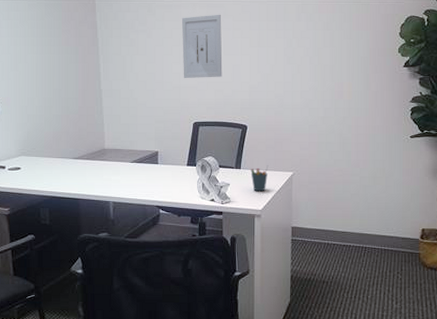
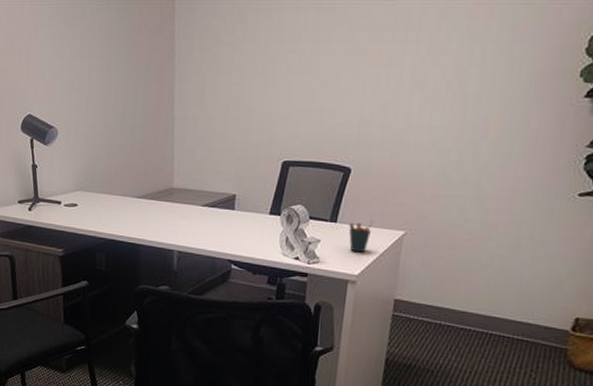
wall art: present [182,14,223,78] -> none [275,21,333,105]

